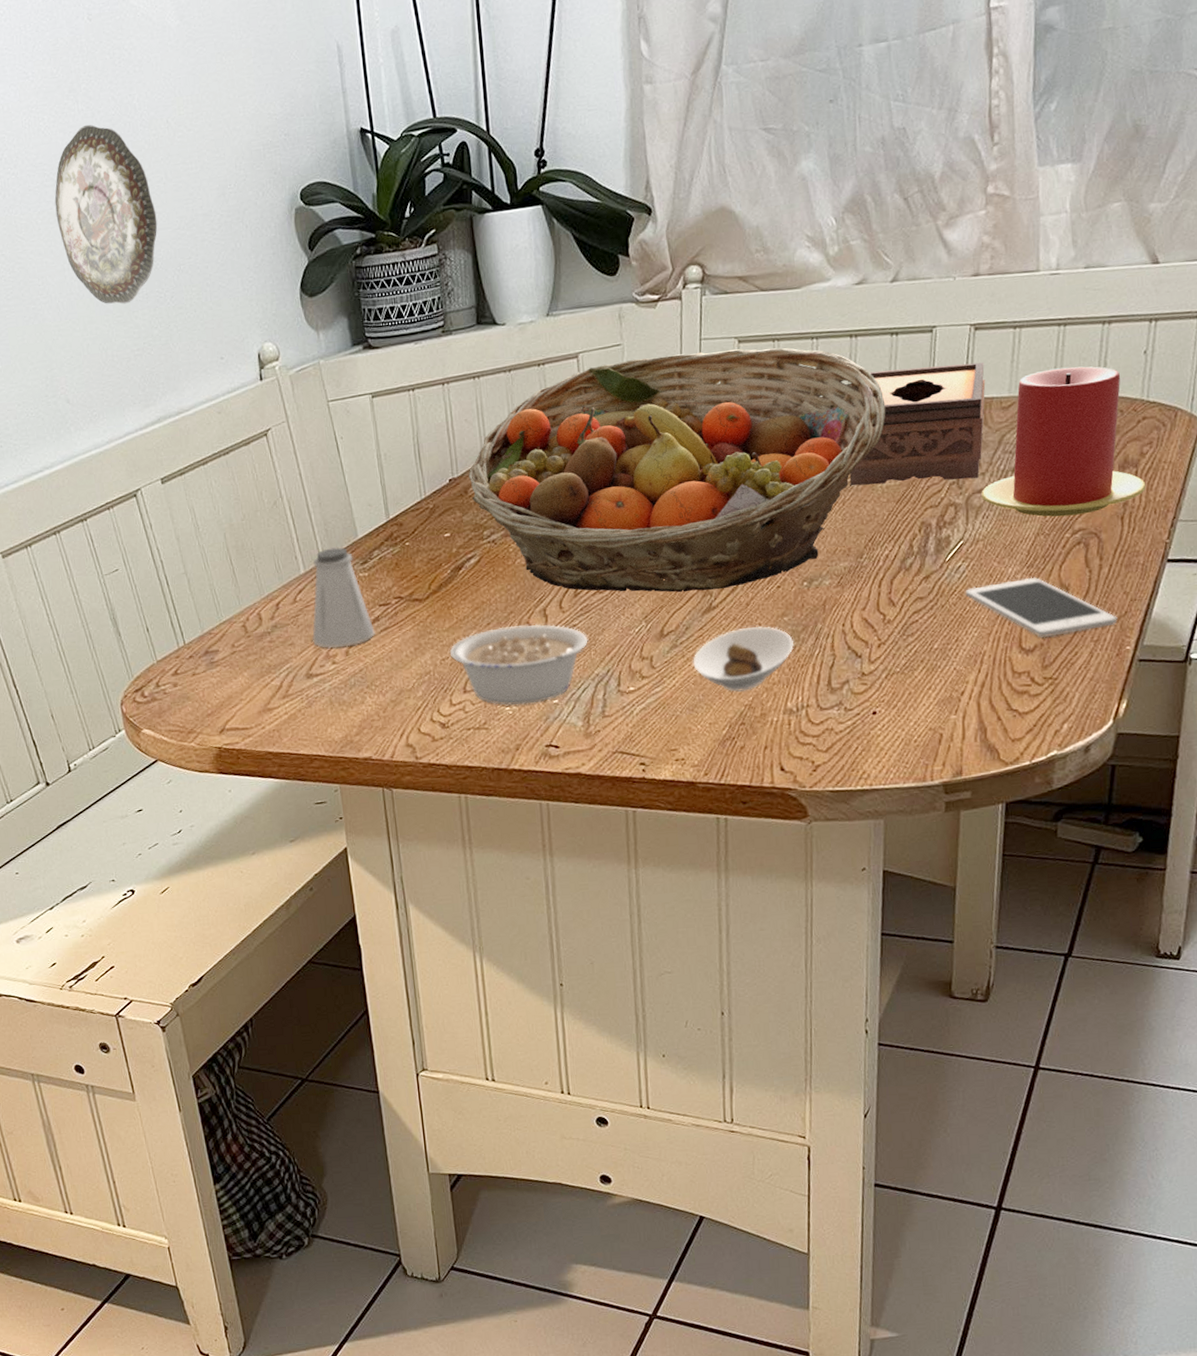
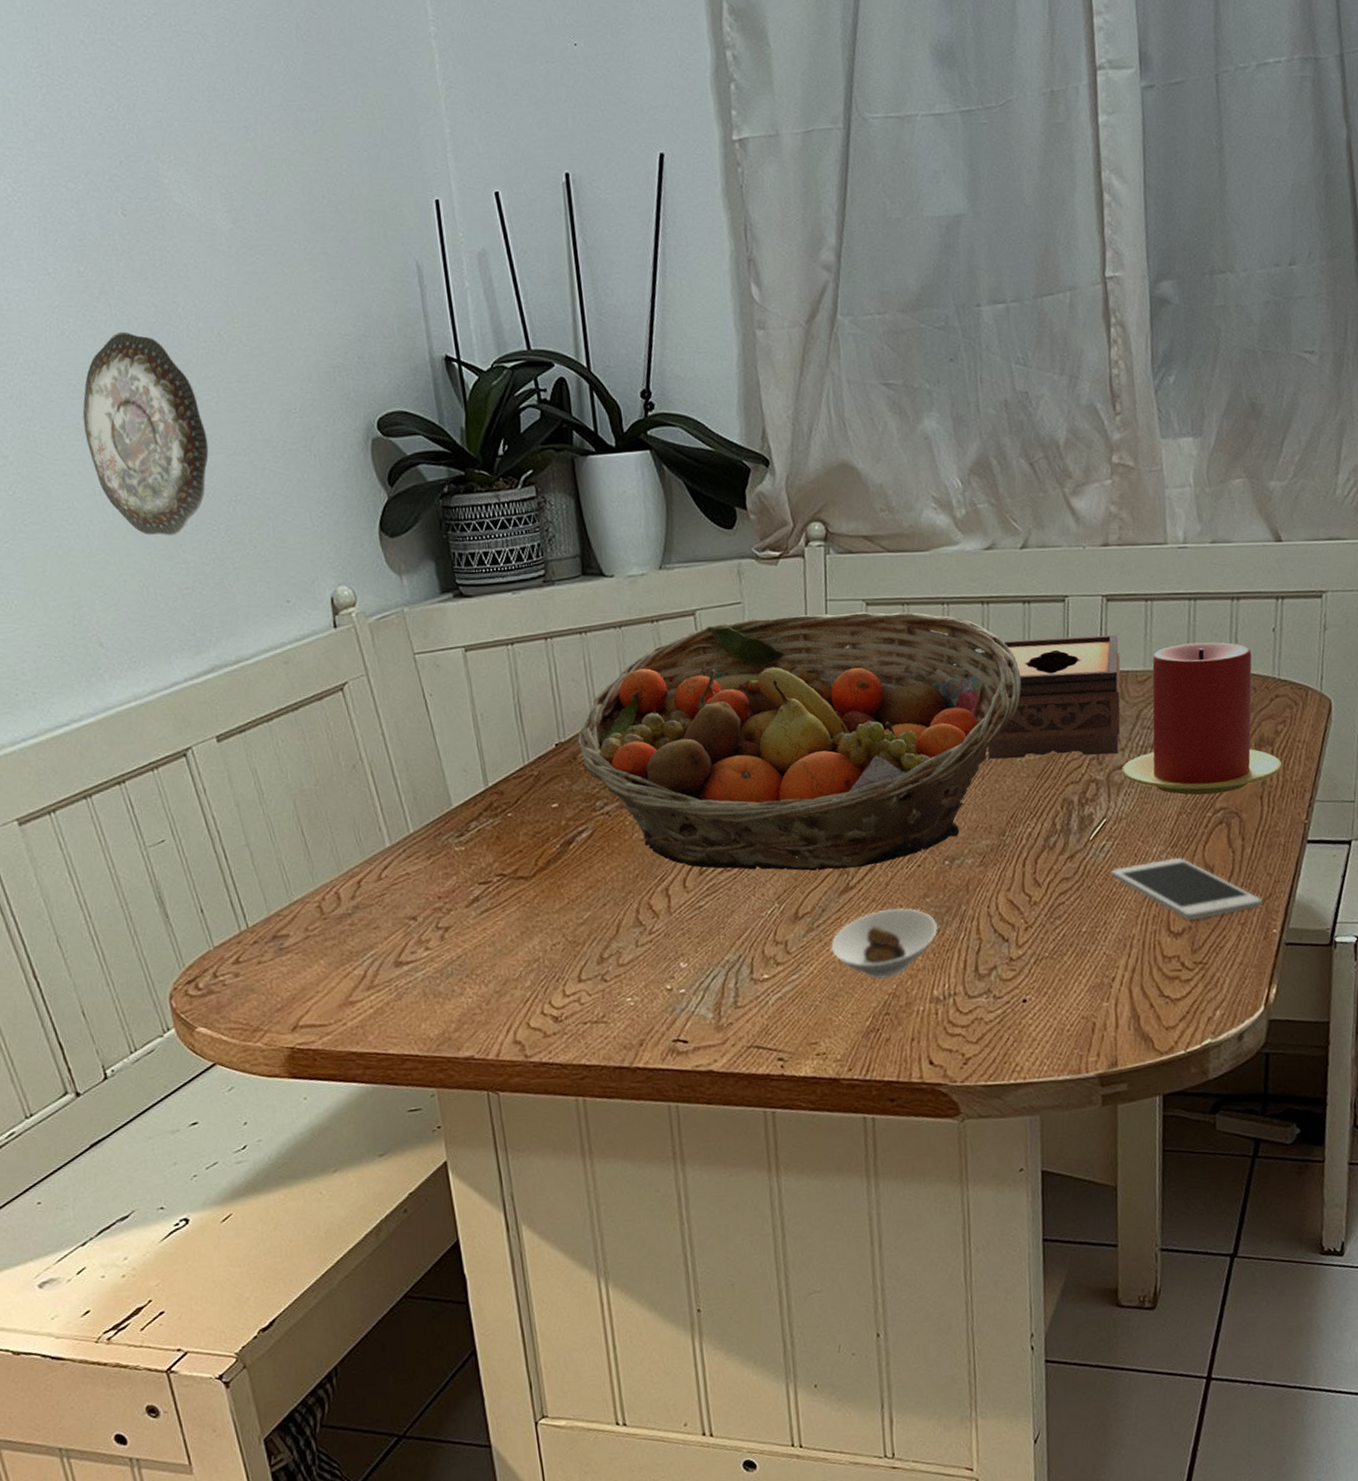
saltshaker: present [312,547,375,648] -> none [400,817,475,932]
legume: present [449,624,588,705] -> none [561,905,716,996]

